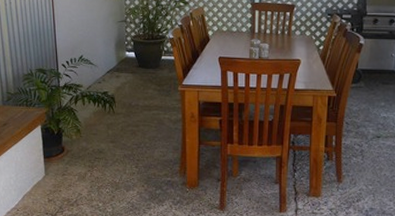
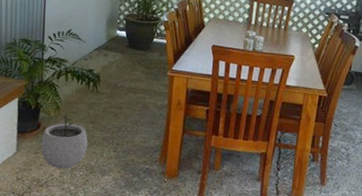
plant pot: none [67,136,110,188] -> present [41,114,88,169]

